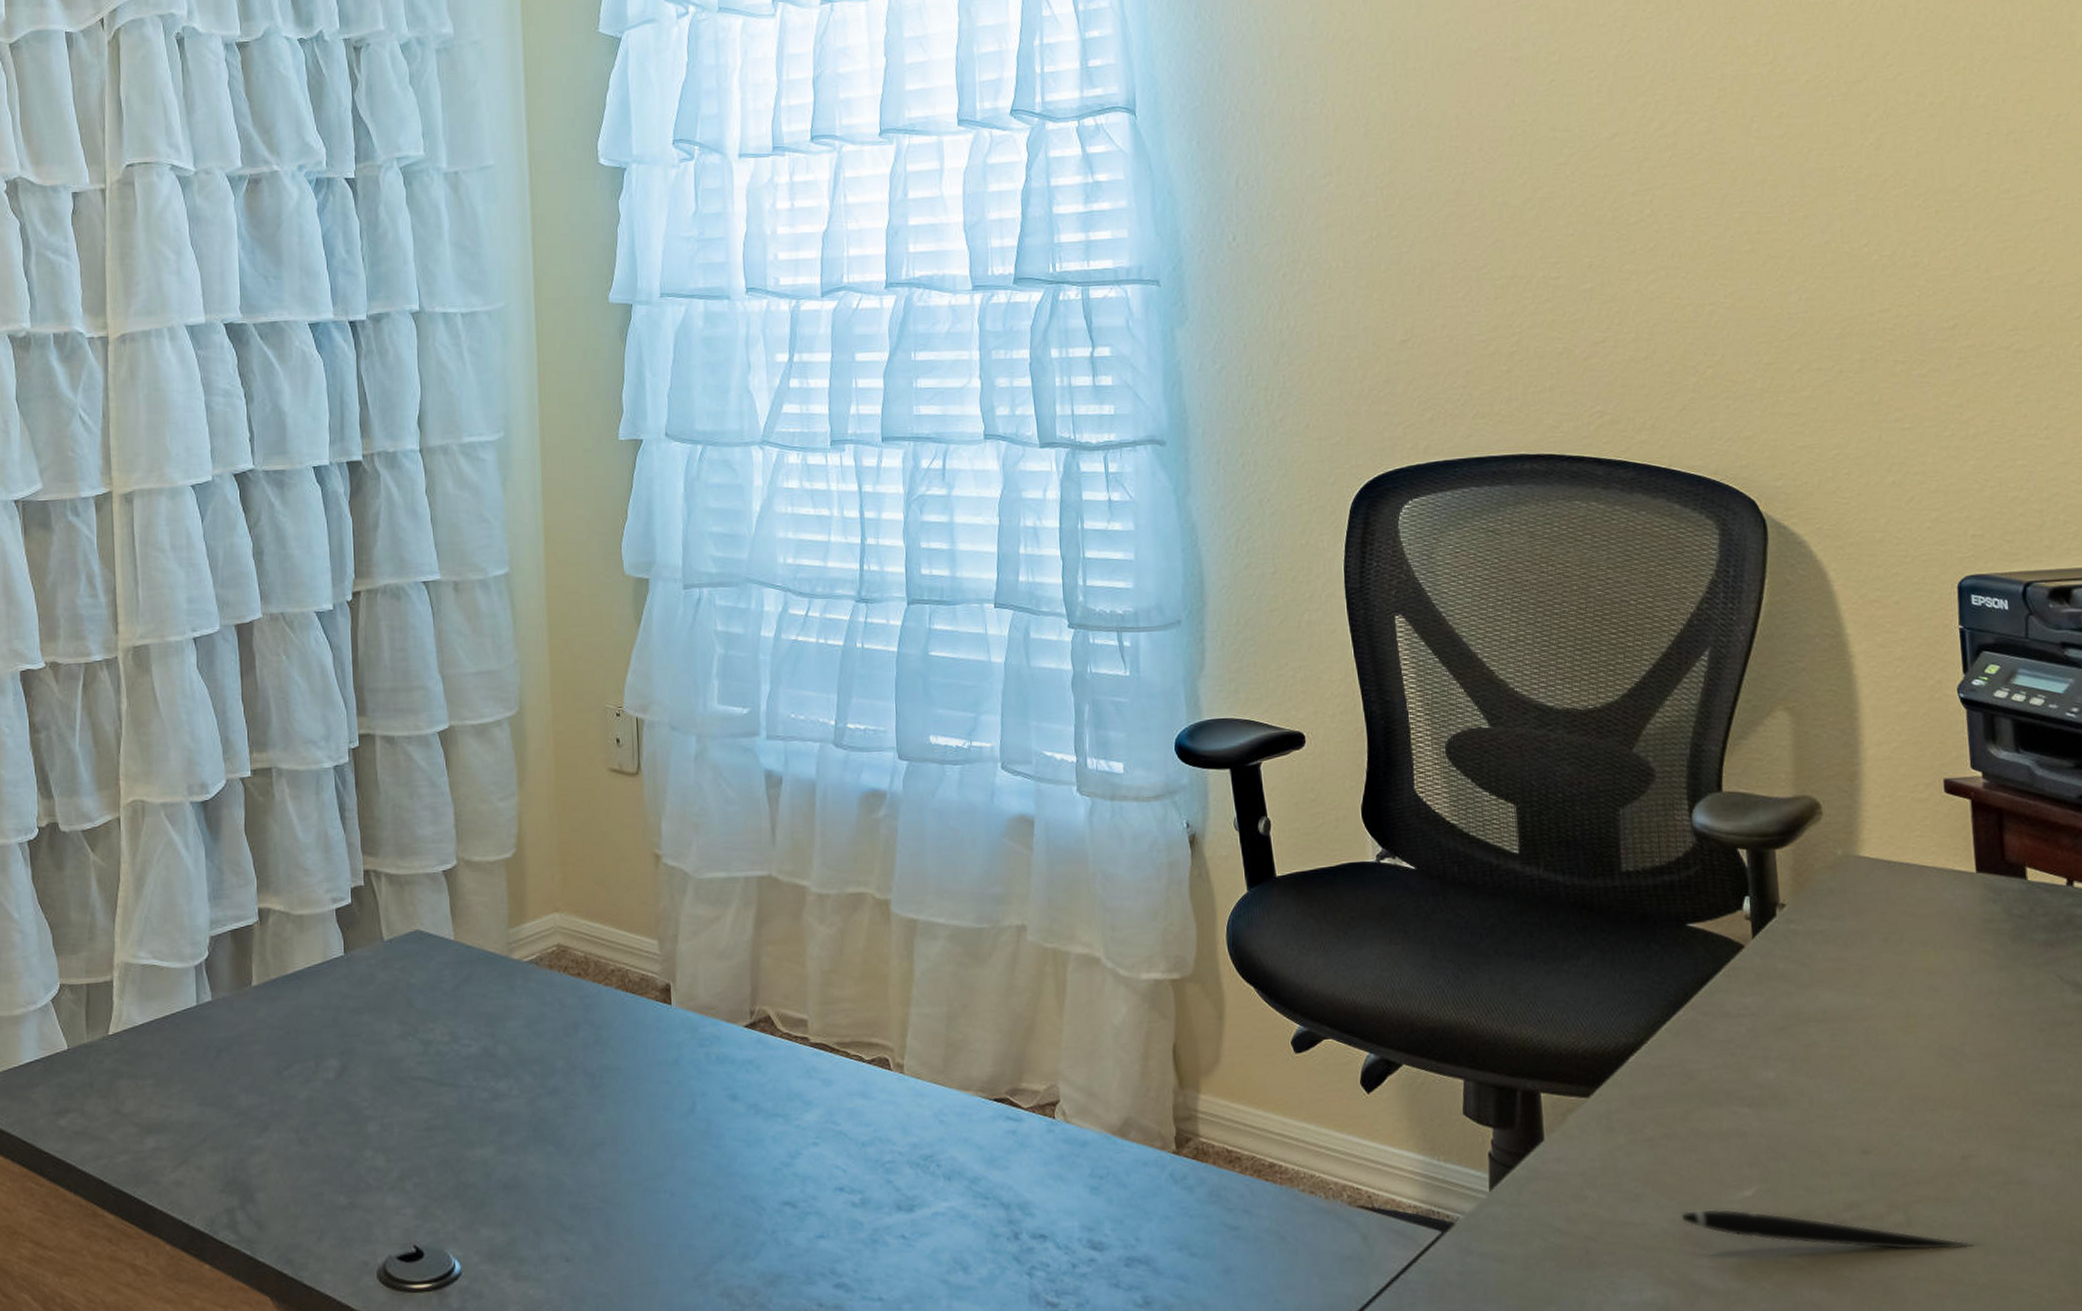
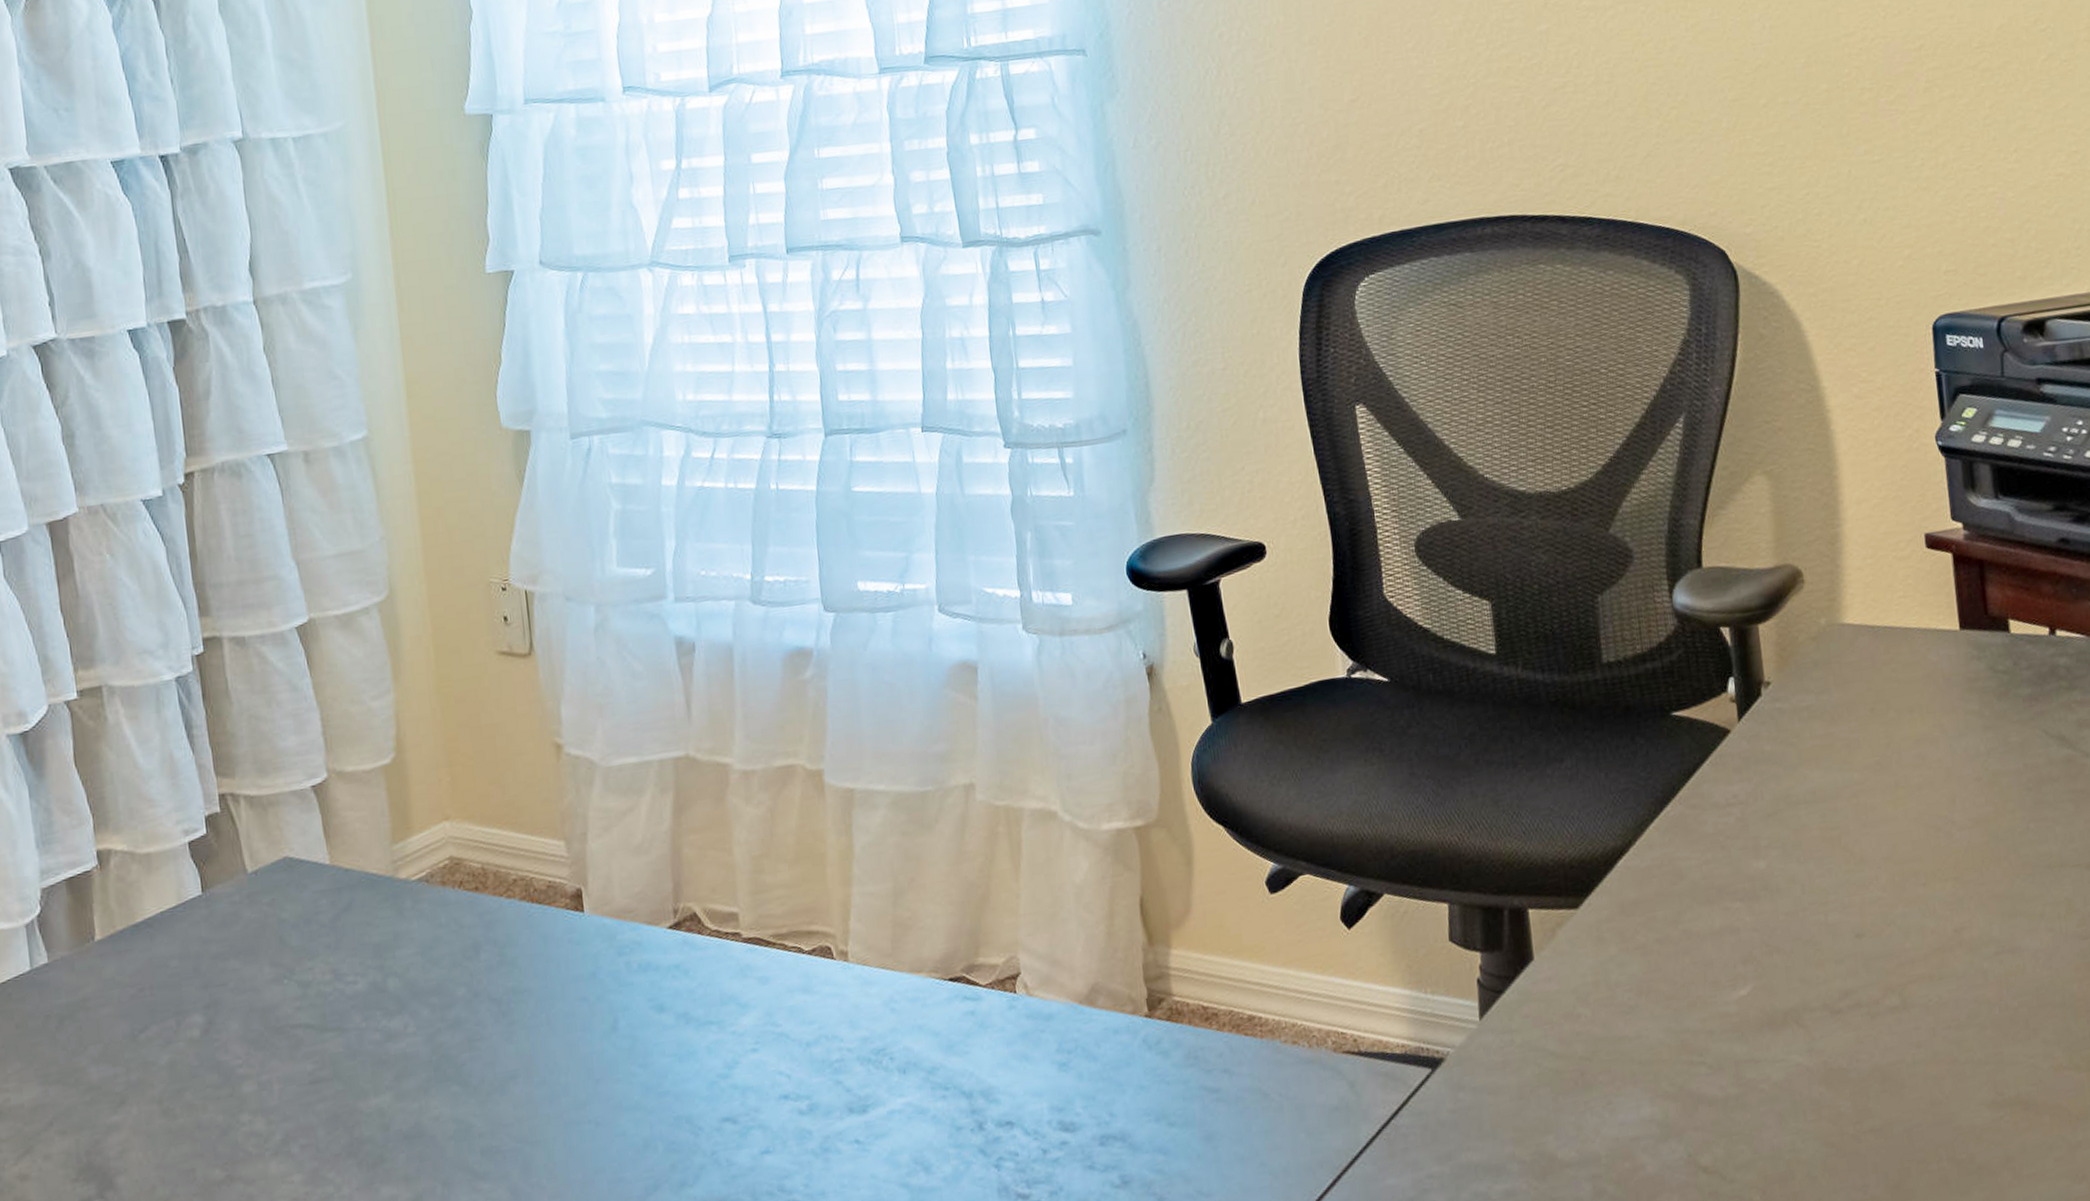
pen: present [1681,1208,1974,1251] -> none [1676,1010,1969,1040]

